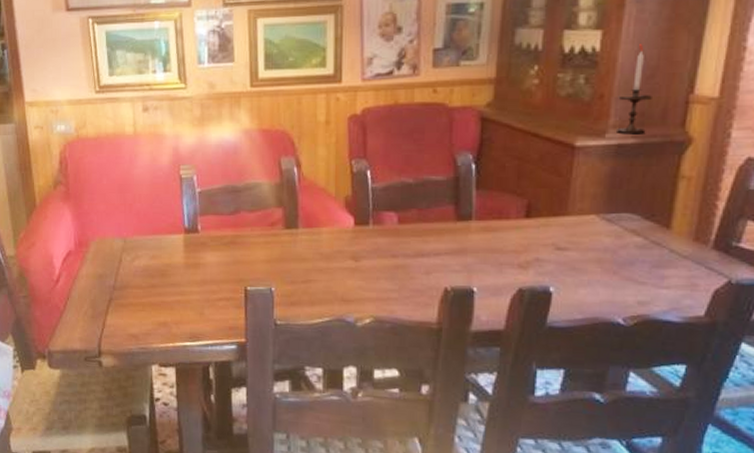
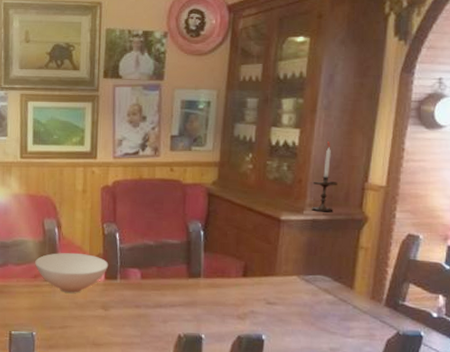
bowl: none [271,195,359,242] -> present [35,252,109,293]

